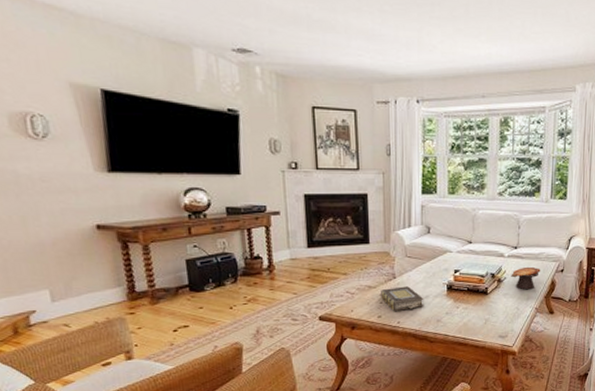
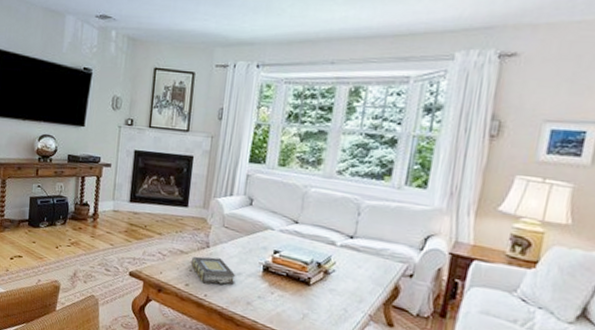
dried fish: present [511,266,541,290] -> none [341,262,382,291]

